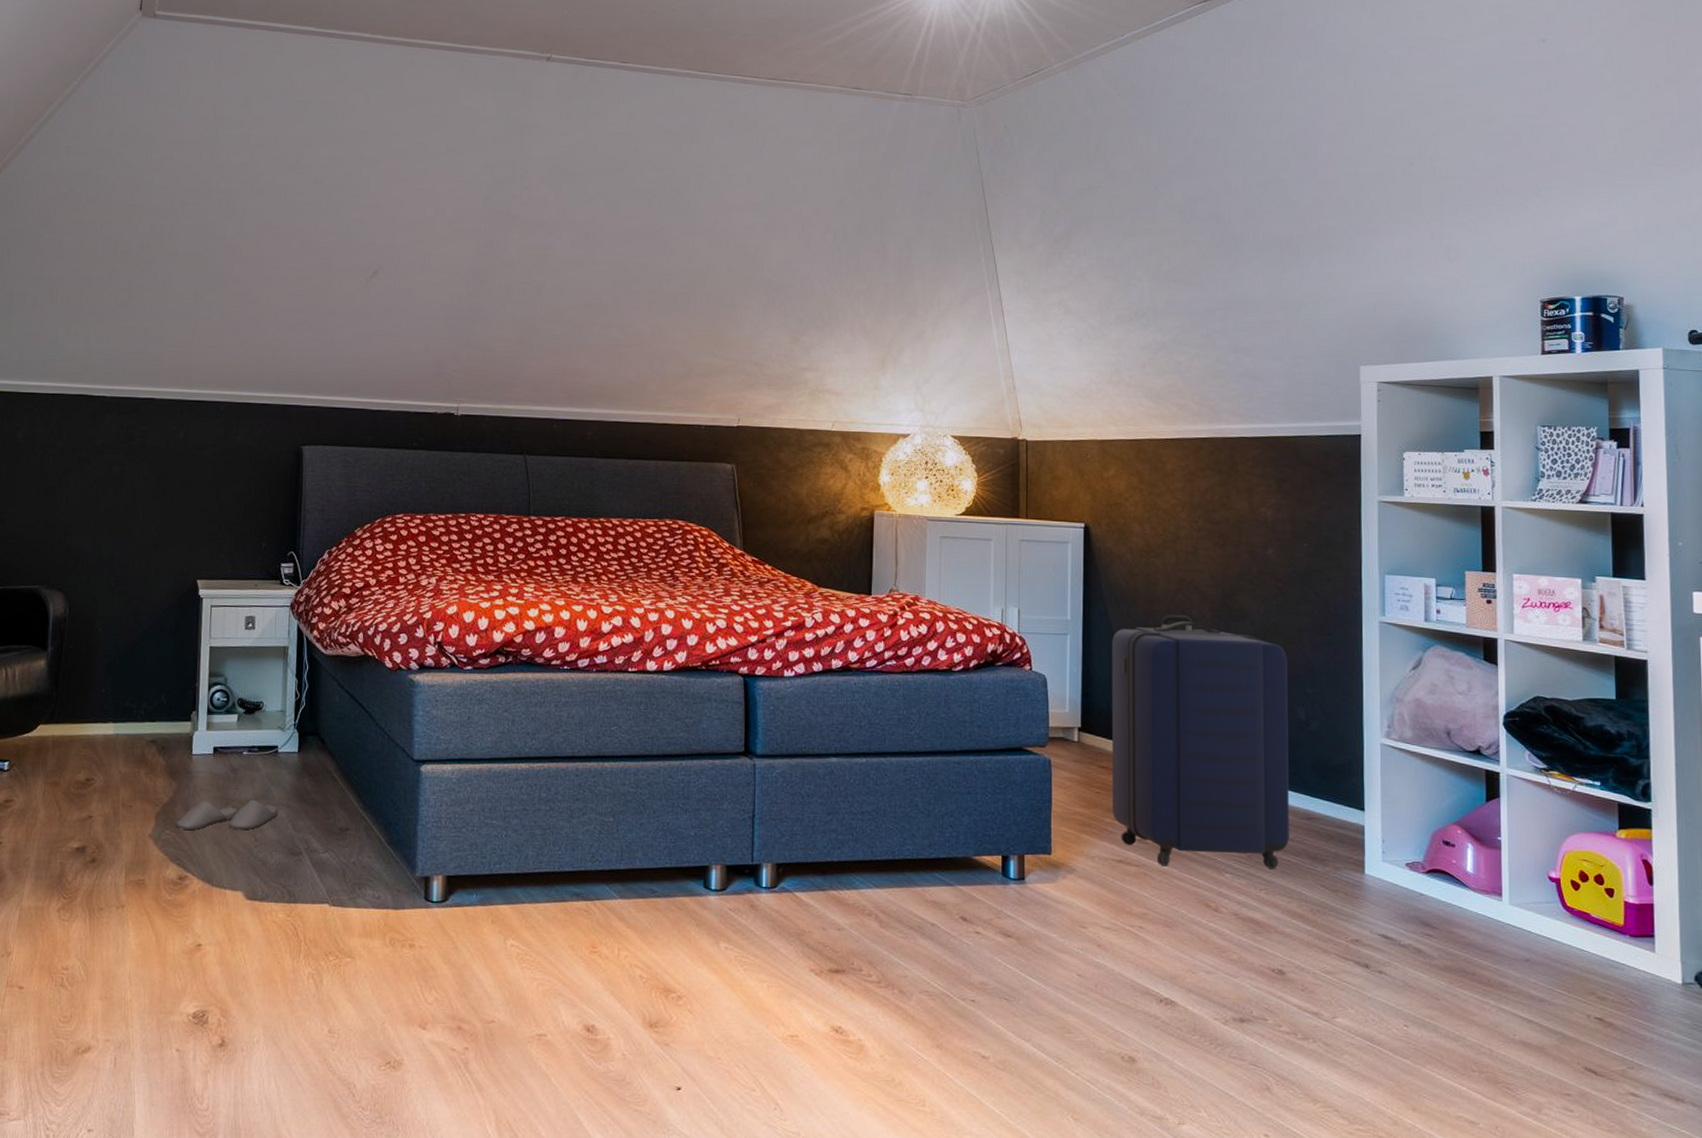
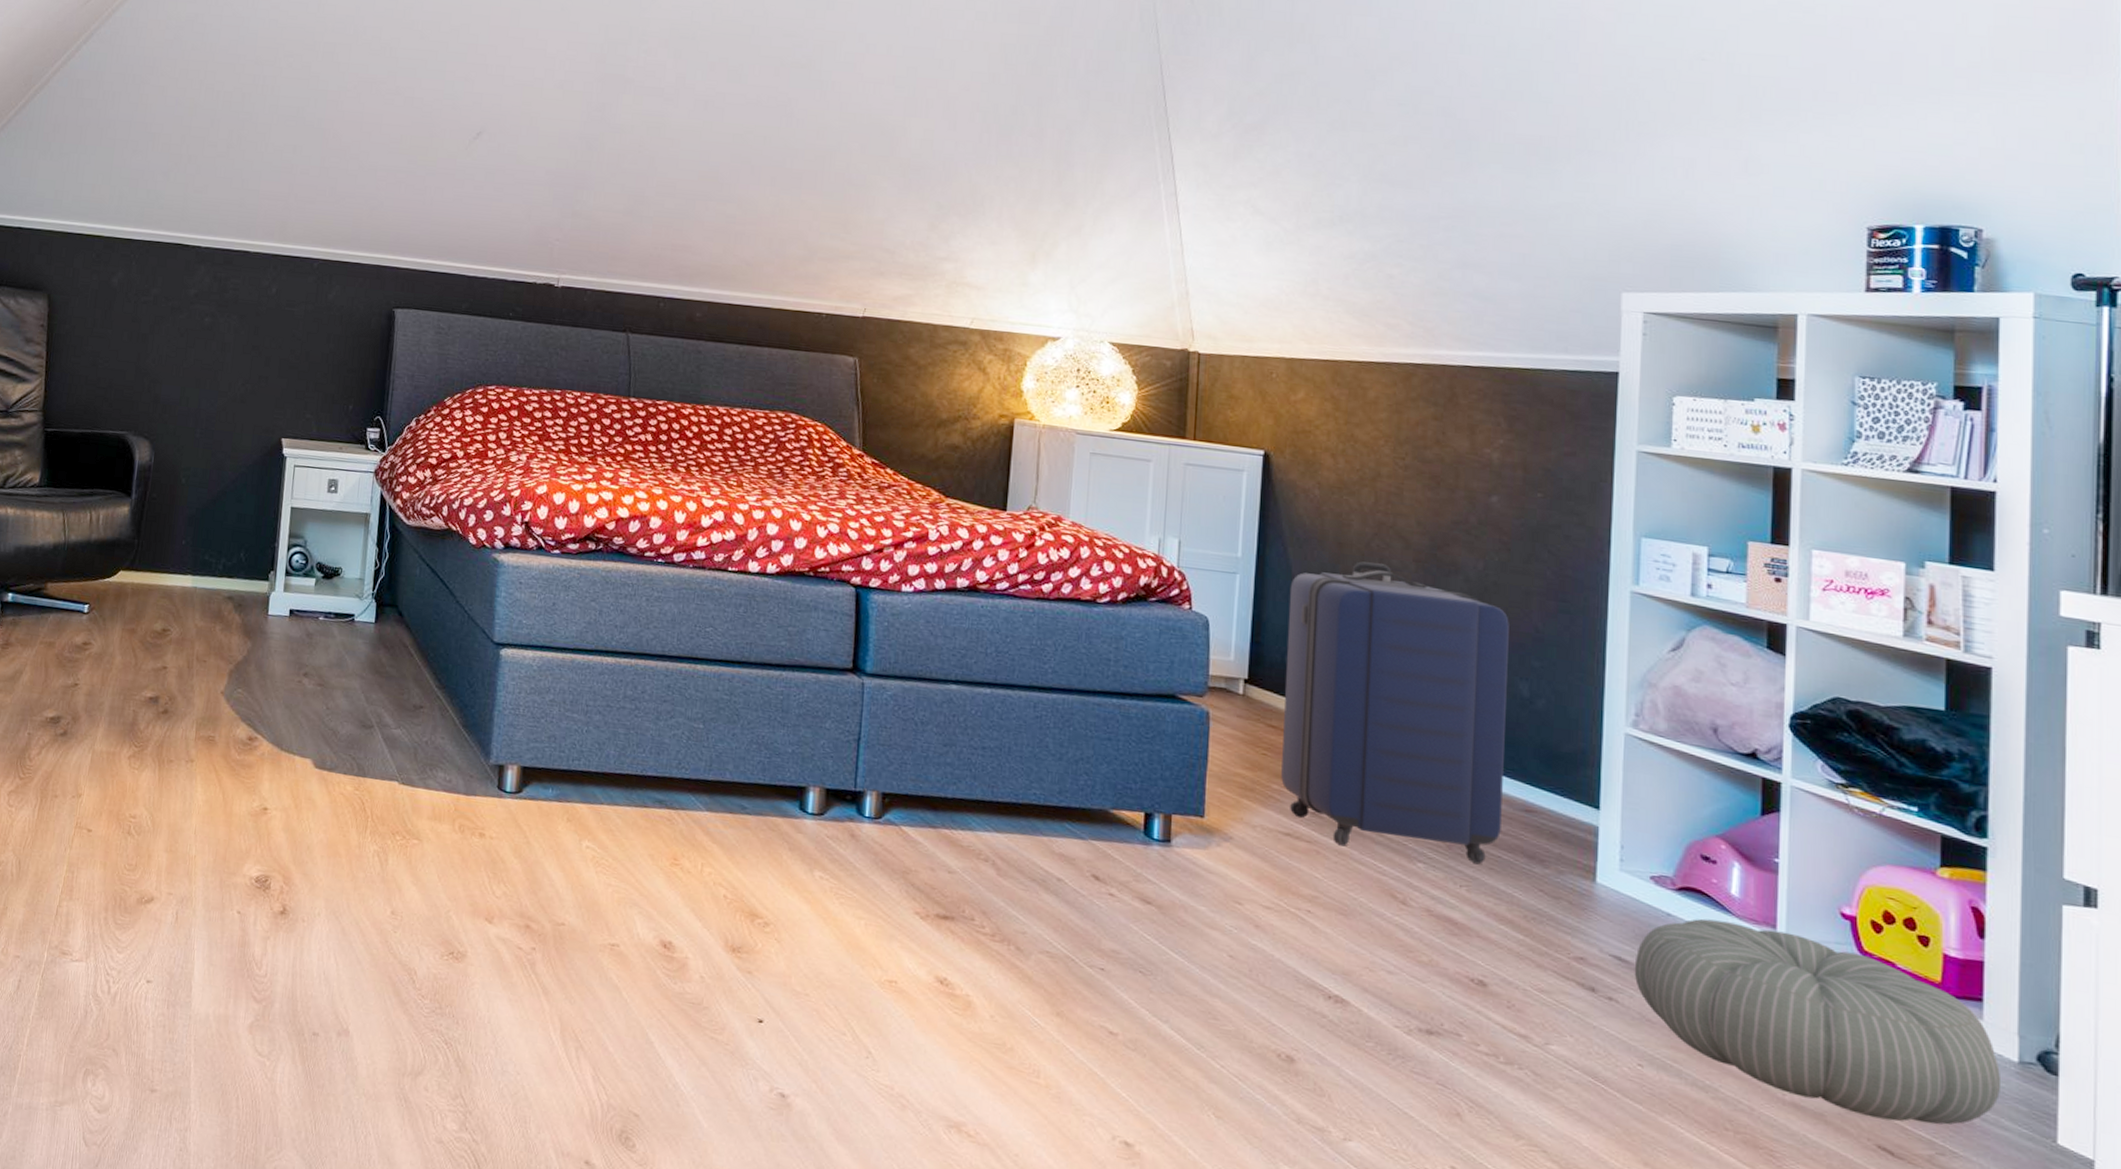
slippers: present [175,799,278,831] -> none [247,662,351,697]
pouf: none [1397,894,1670,1046] -> present [1634,918,2000,1125]

